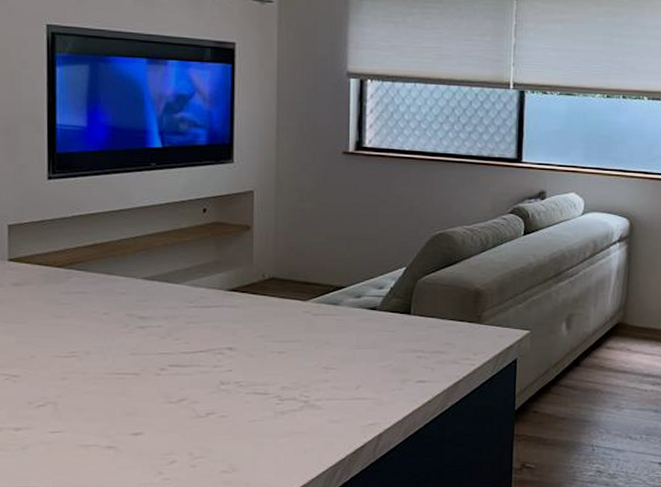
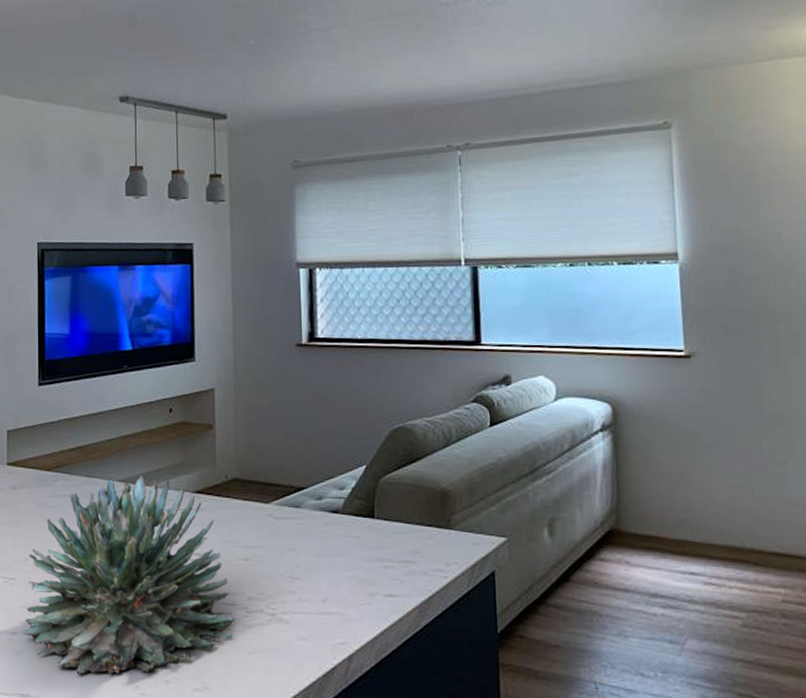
succulent plant: none [27,273,267,465] -> present [22,475,235,675]

